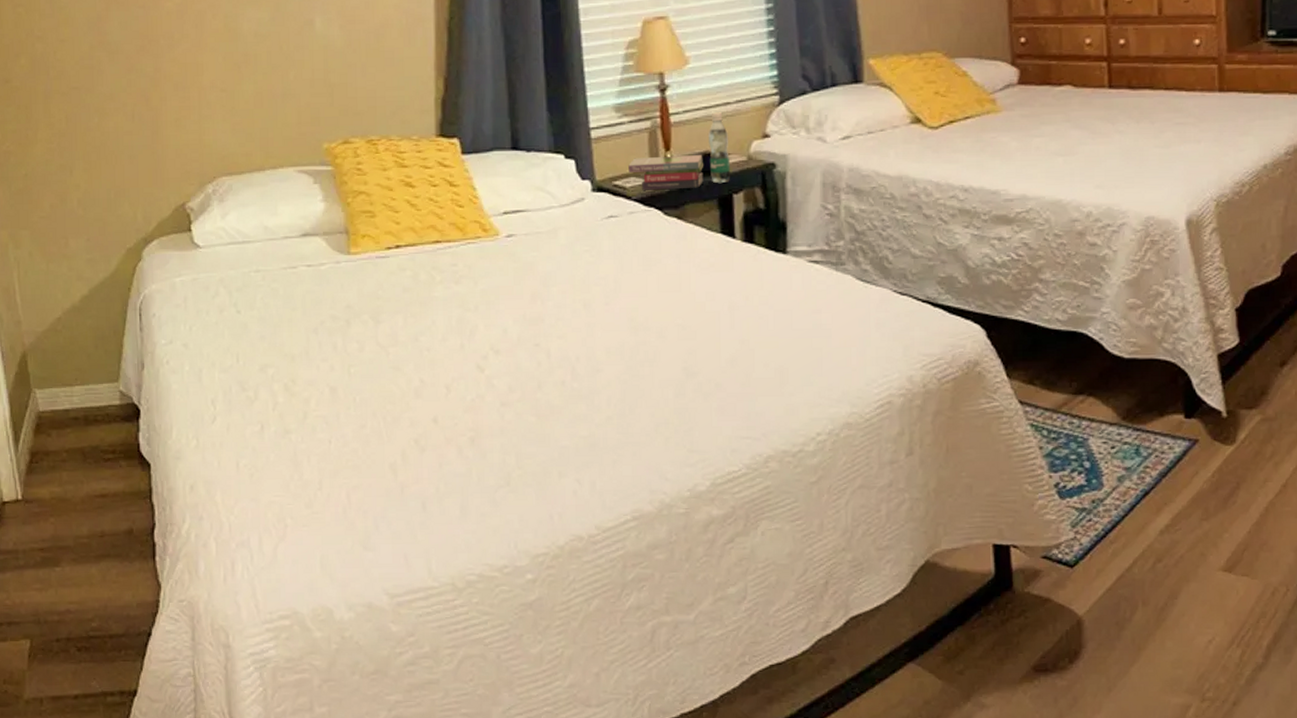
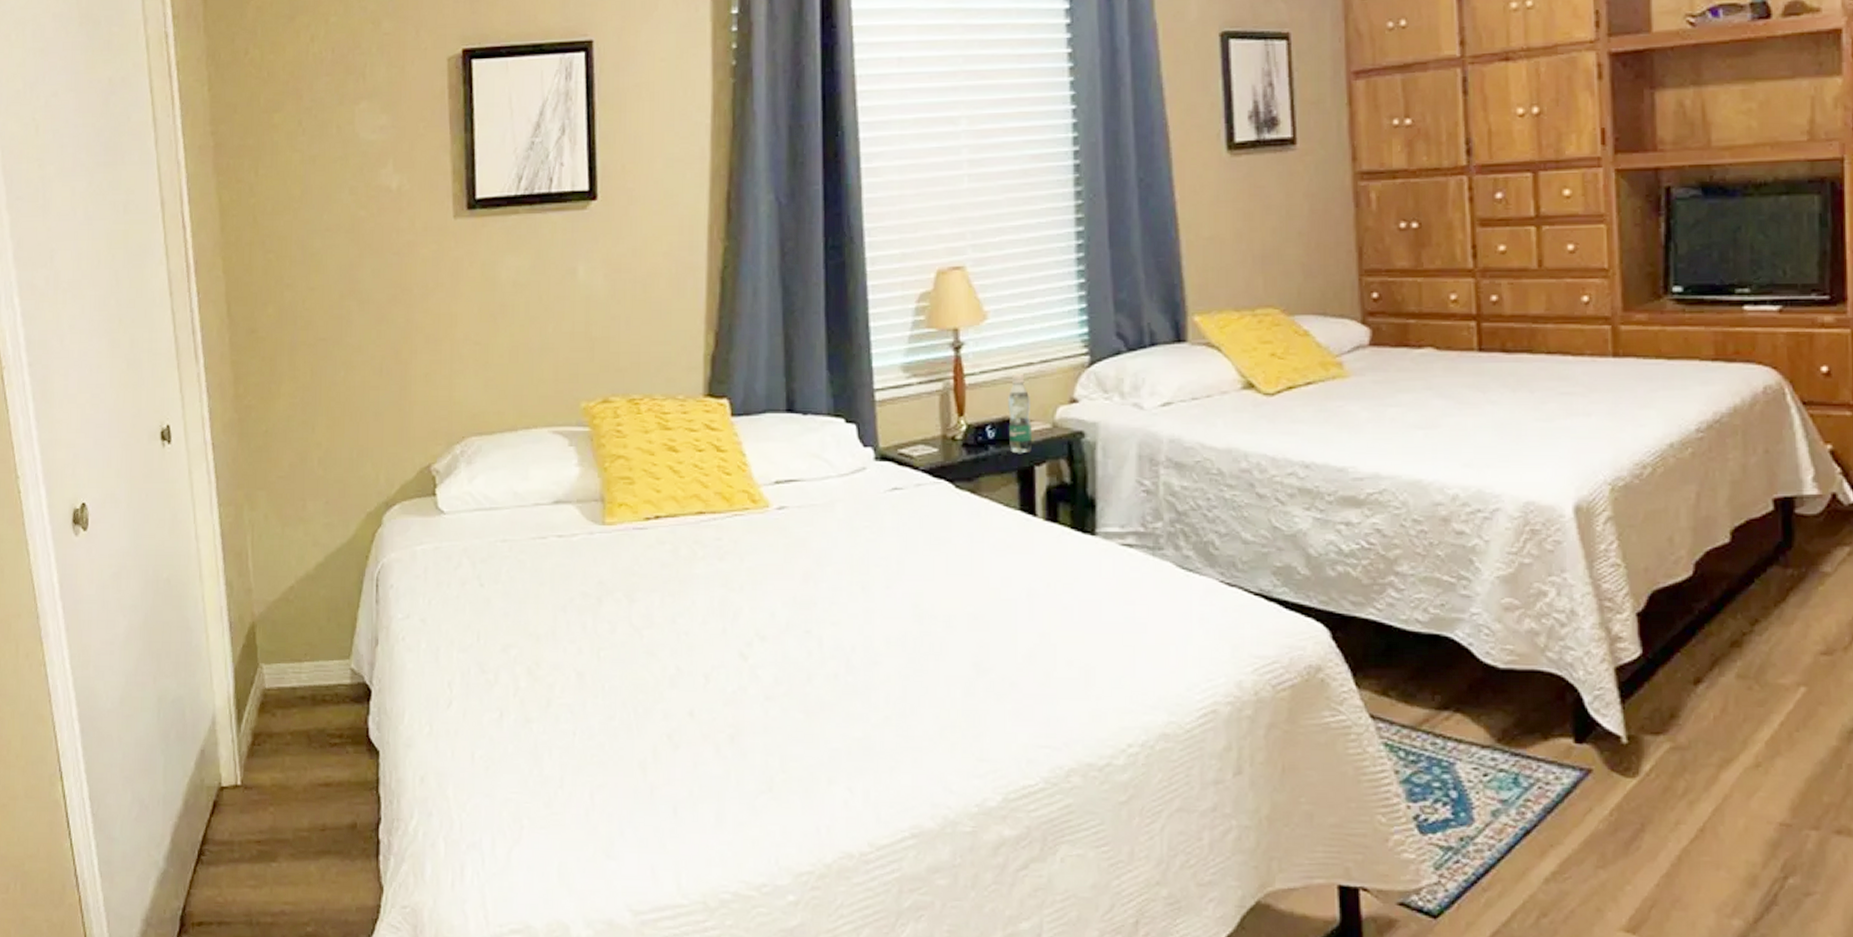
books: present [628,154,703,190] -> none [916,420,1001,460]

